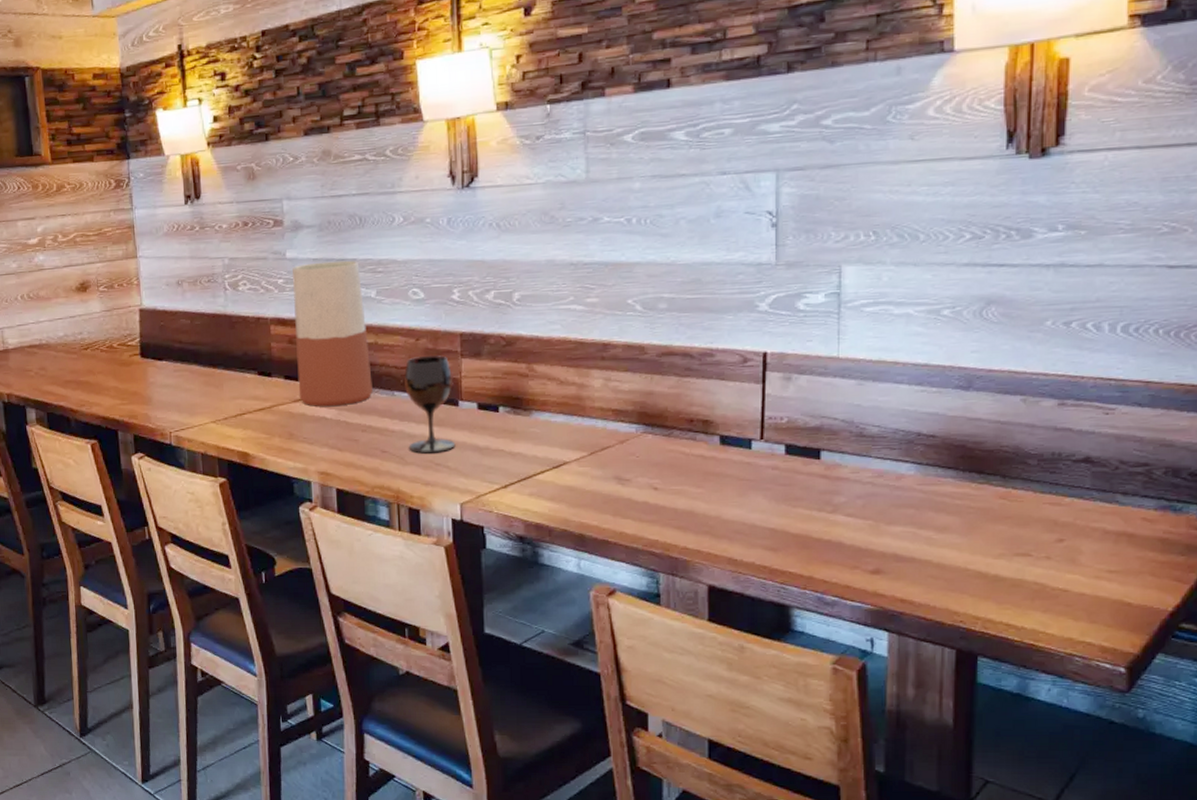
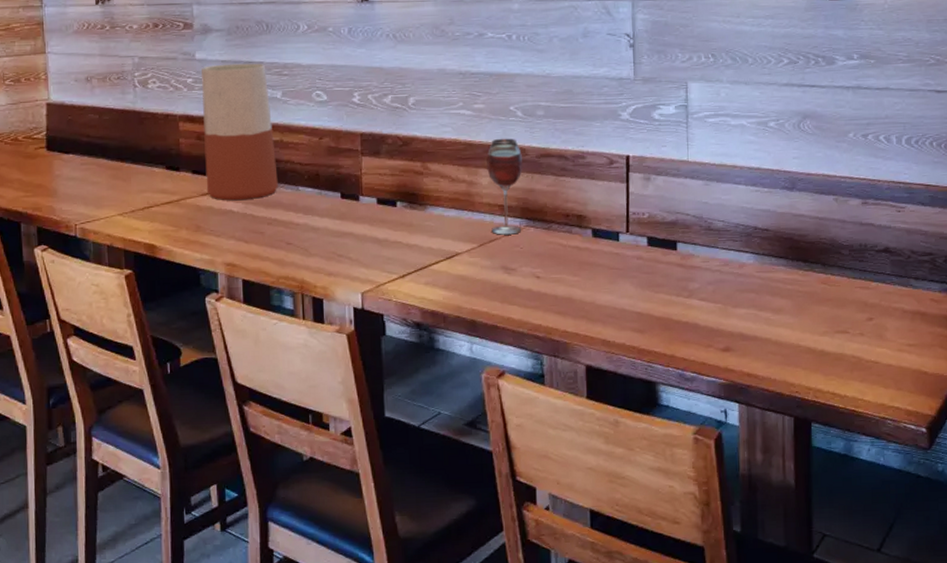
wine glass: present [404,356,456,454] -> none [308,154,357,245]
wineglass: none [600,335,642,442] -> present [486,138,523,235]

